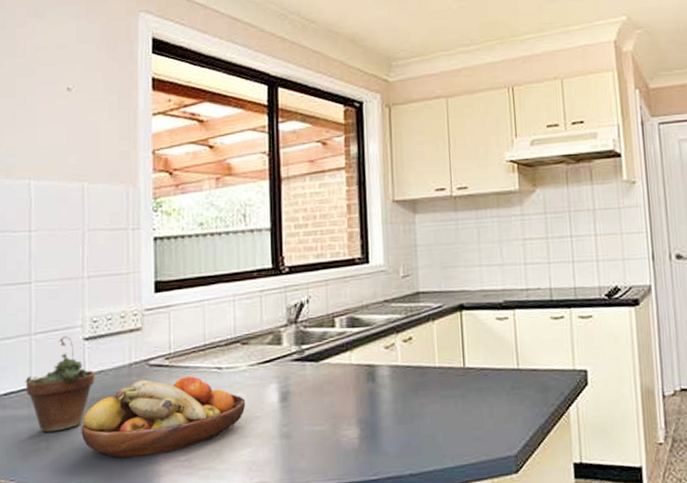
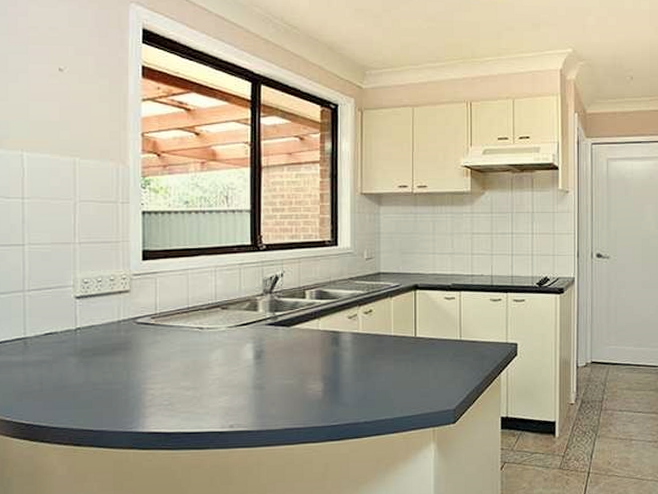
succulent plant: present [25,336,95,433] -> none [19,294,86,377]
fruit bowl: present [81,376,246,458] -> none [73,334,224,400]

